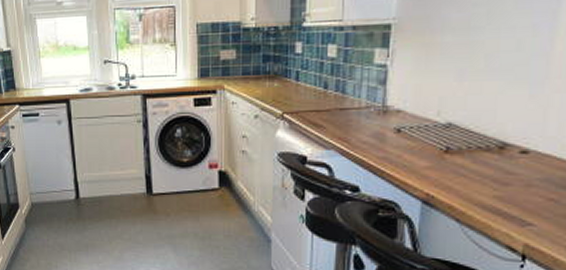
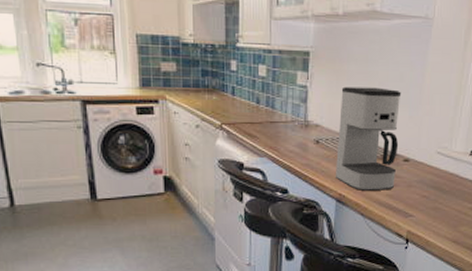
coffee maker: none [420,60,519,191] -> present [335,86,402,191]

